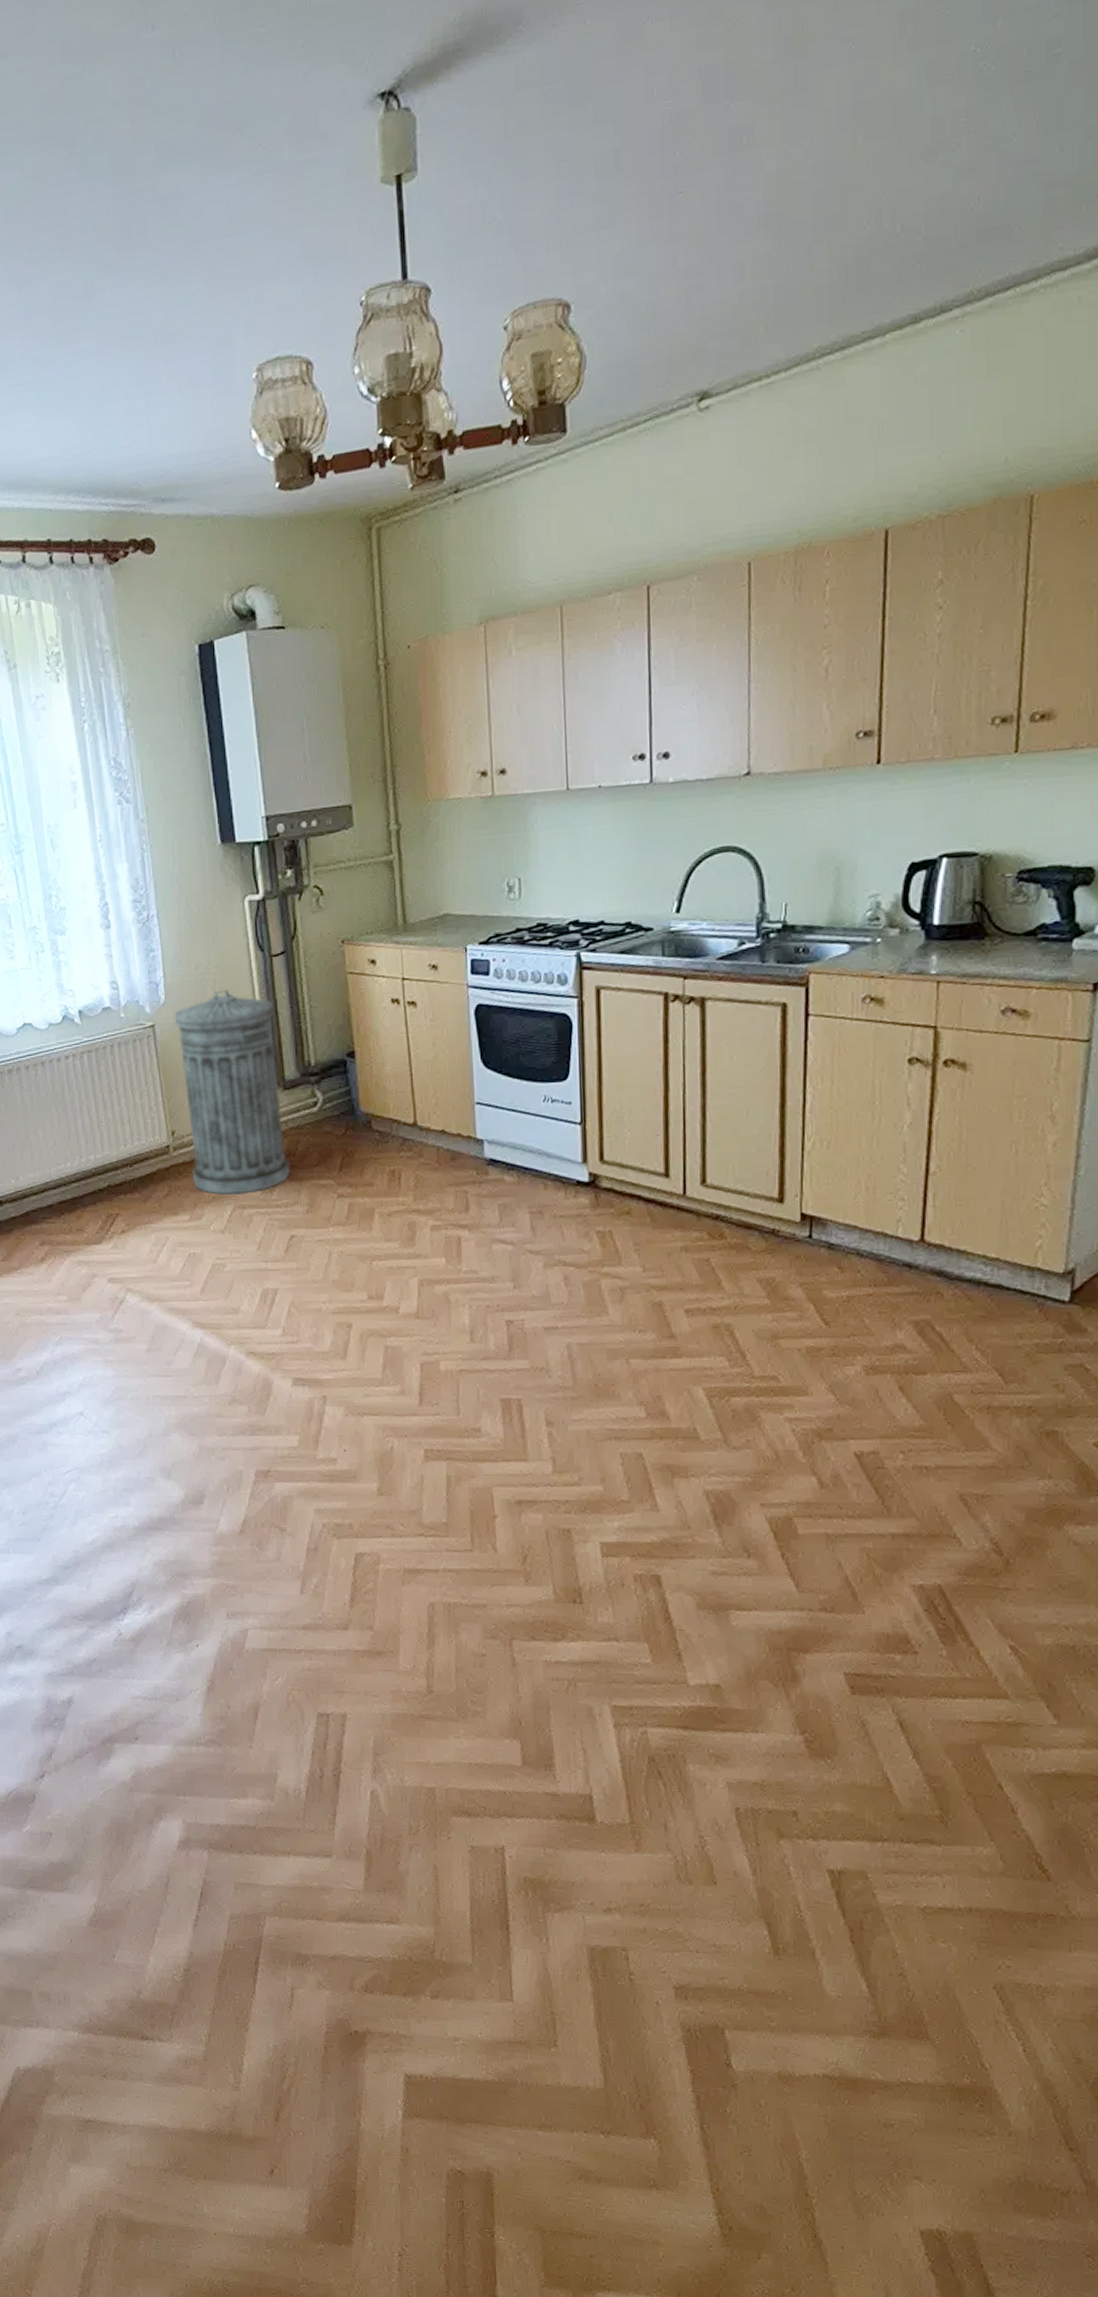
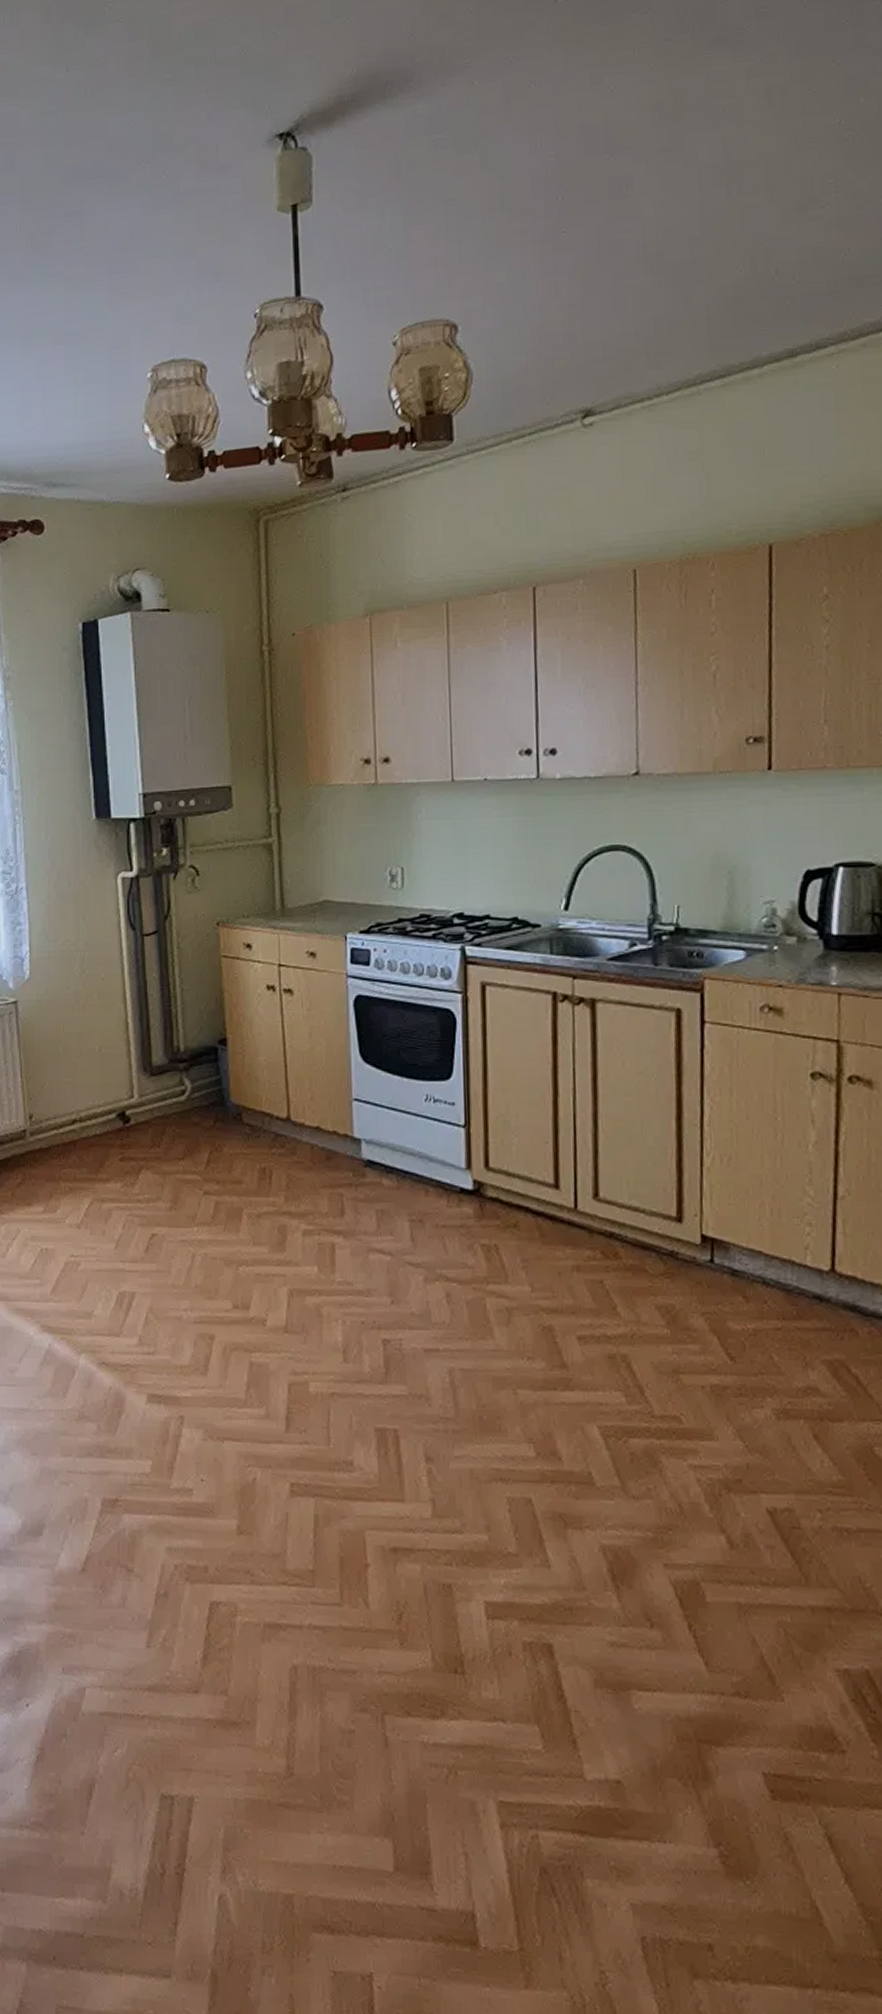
trash can: present [175,989,291,1195] -> none [39,967,155,1186]

